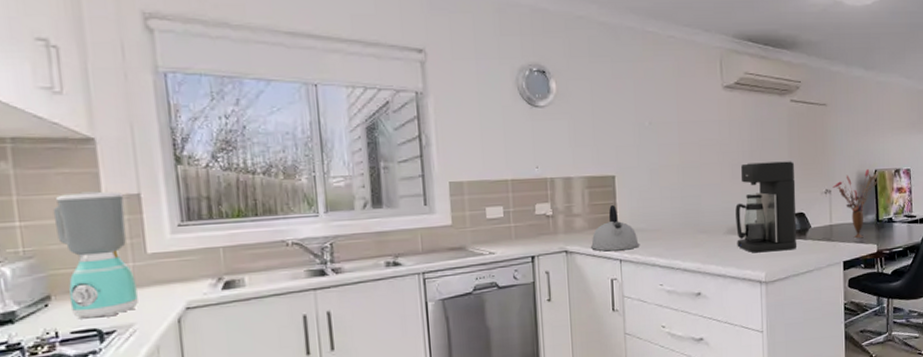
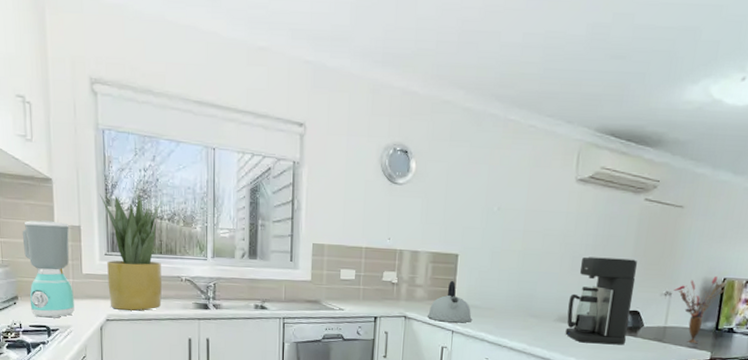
planter: none [164,147,263,293] -> present [99,193,163,311]

